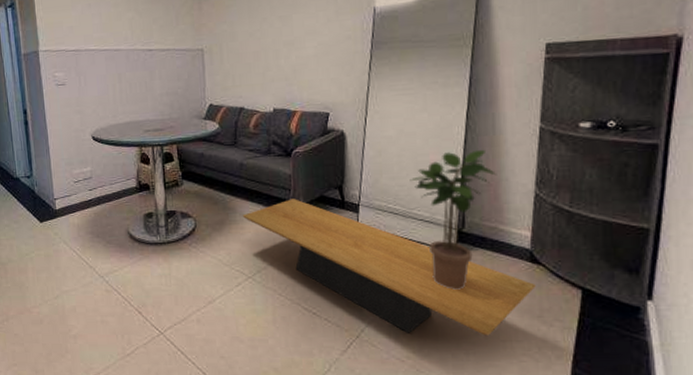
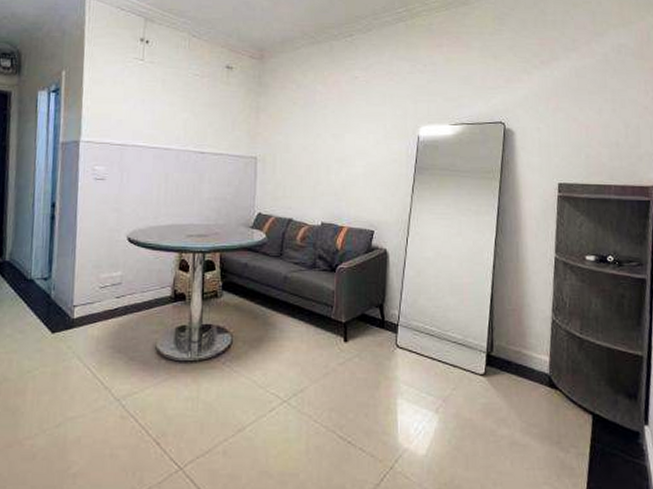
coffee table: present [242,199,536,336] -> none [282,316,554,464]
potted plant: present [410,149,497,290] -> none [445,275,521,415]

